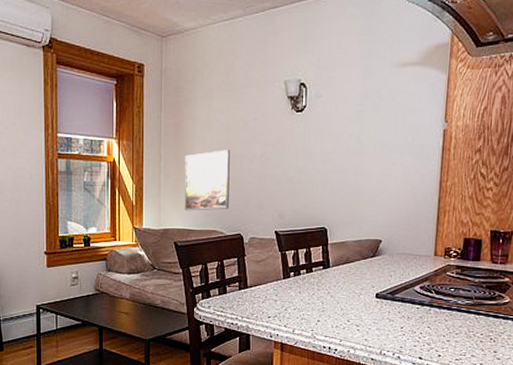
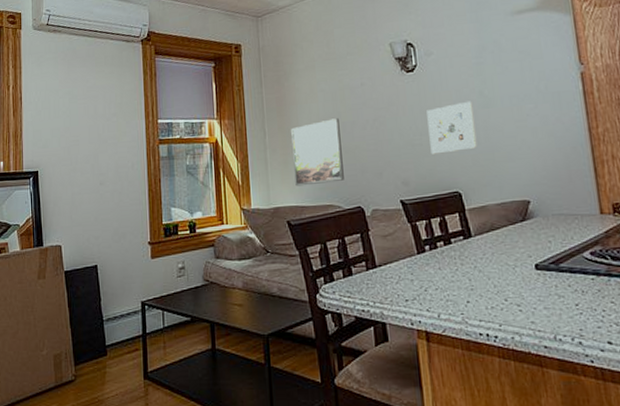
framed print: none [307,145,349,192] -> present [426,101,477,155]

